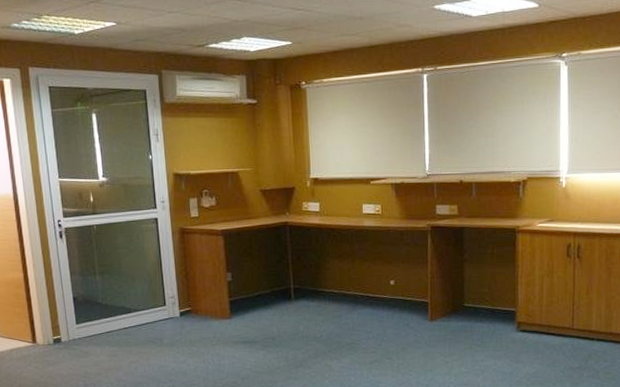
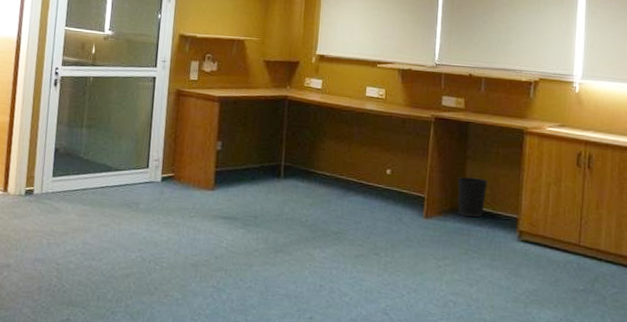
wastebasket: none [458,278,486,315] -> present [458,176,488,218]

